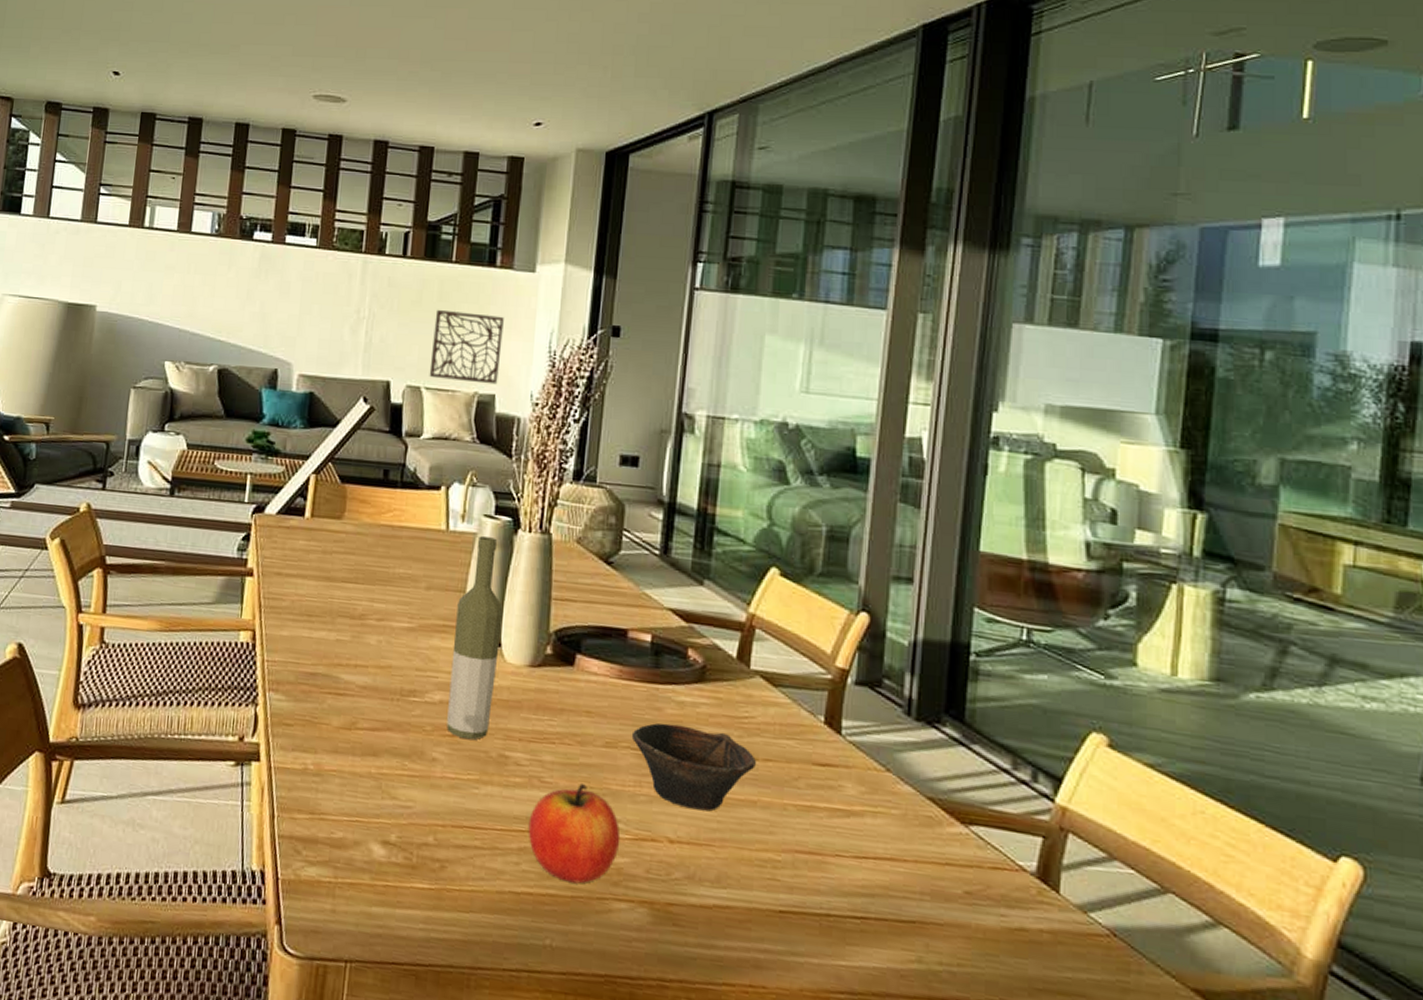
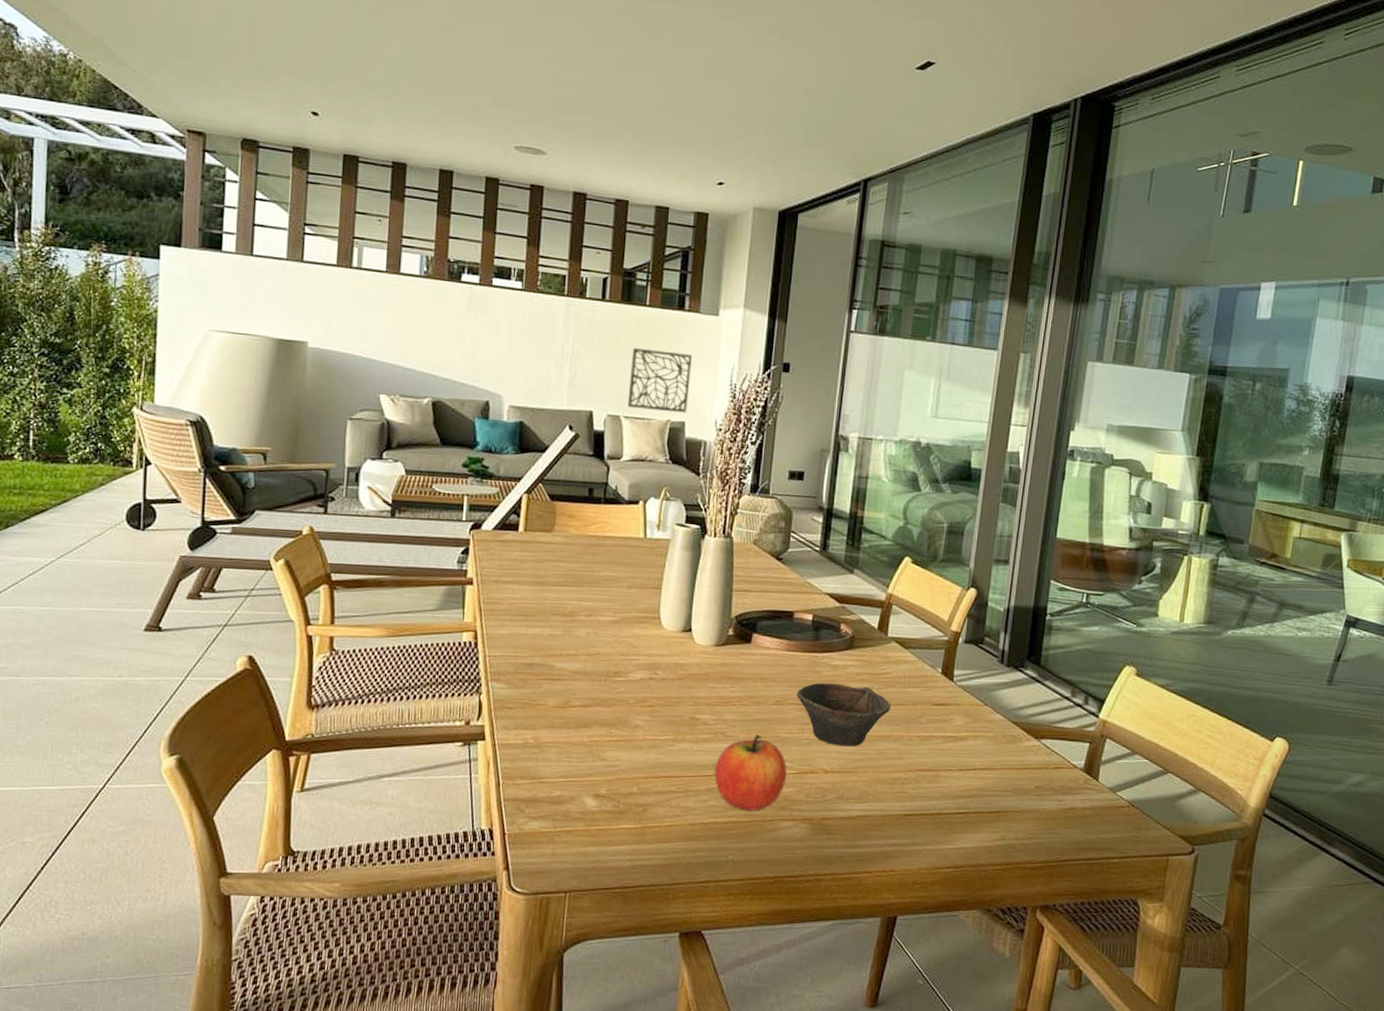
bottle: present [446,536,504,740] -> none [647,542,693,708]

